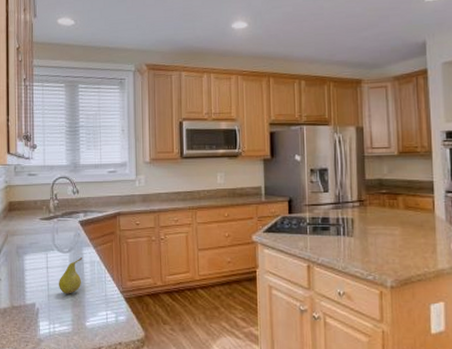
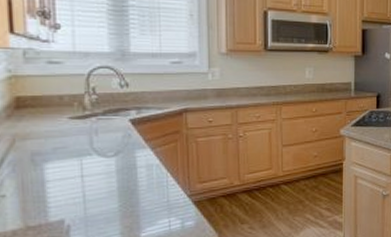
fruit: present [59,258,83,294] -> none [100,161,136,205]

